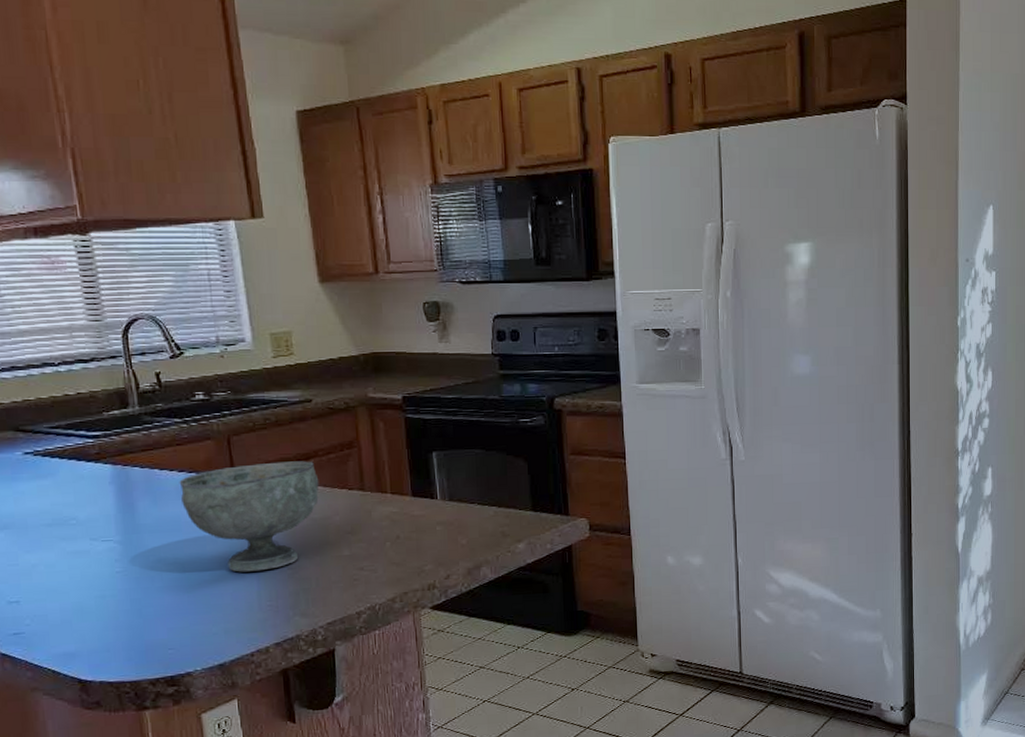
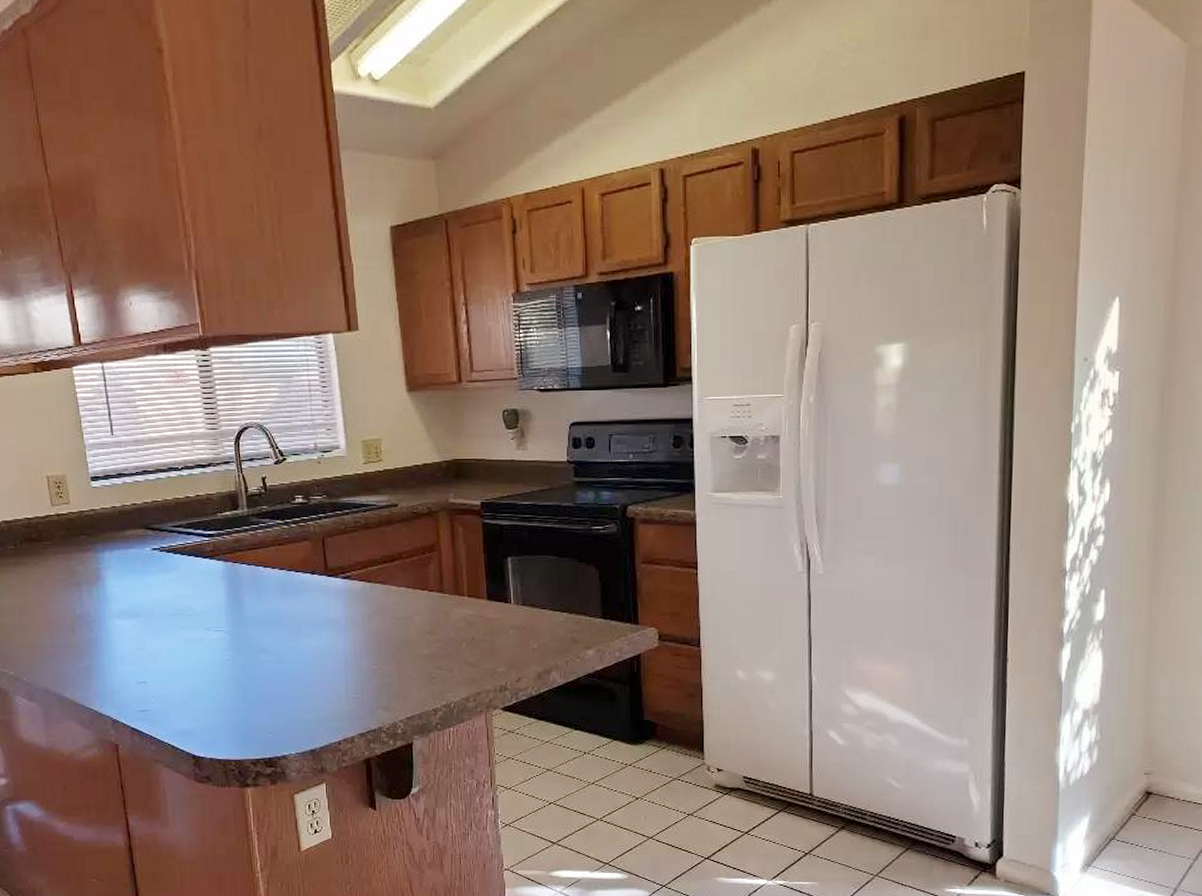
bowl: present [179,461,319,572] -> none [280,562,403,665]

